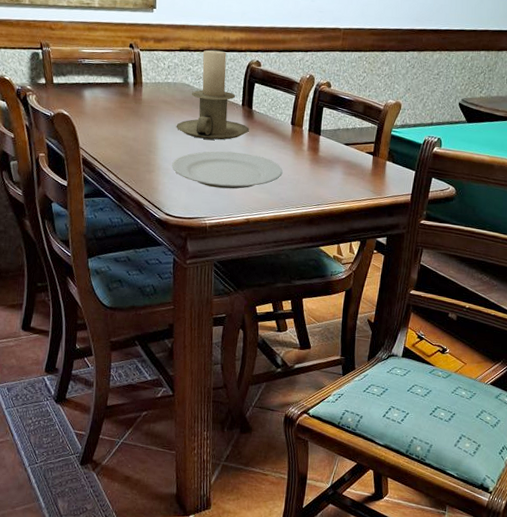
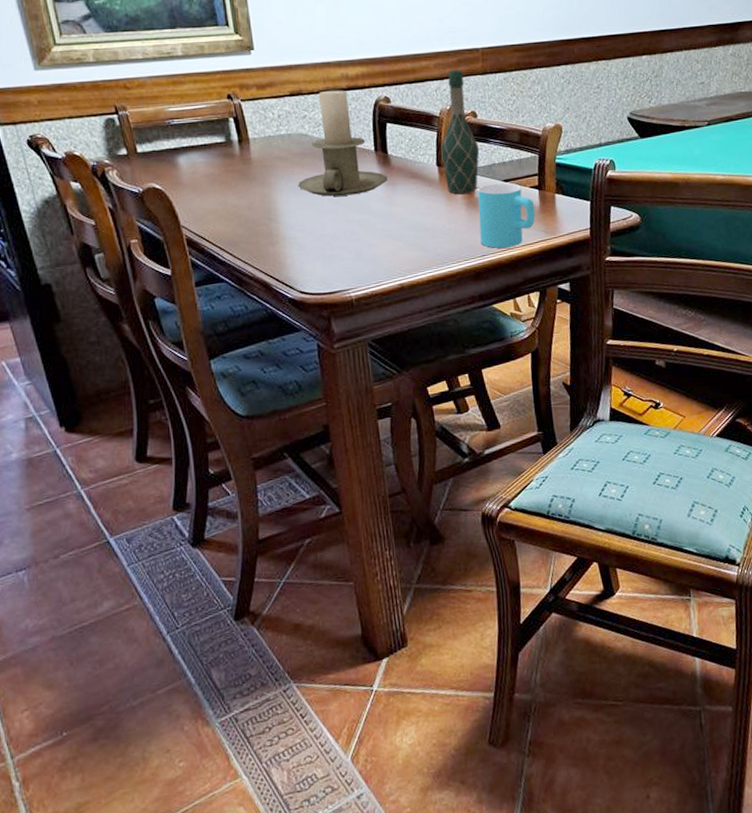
plate: present [172,151,283,189] -> none [299,206,435,253]
wine bottle: none [296,45,329,151] -> present [441,70,480,195]
cup: none [318,145,368,201] -> present [478,182,536,248]

